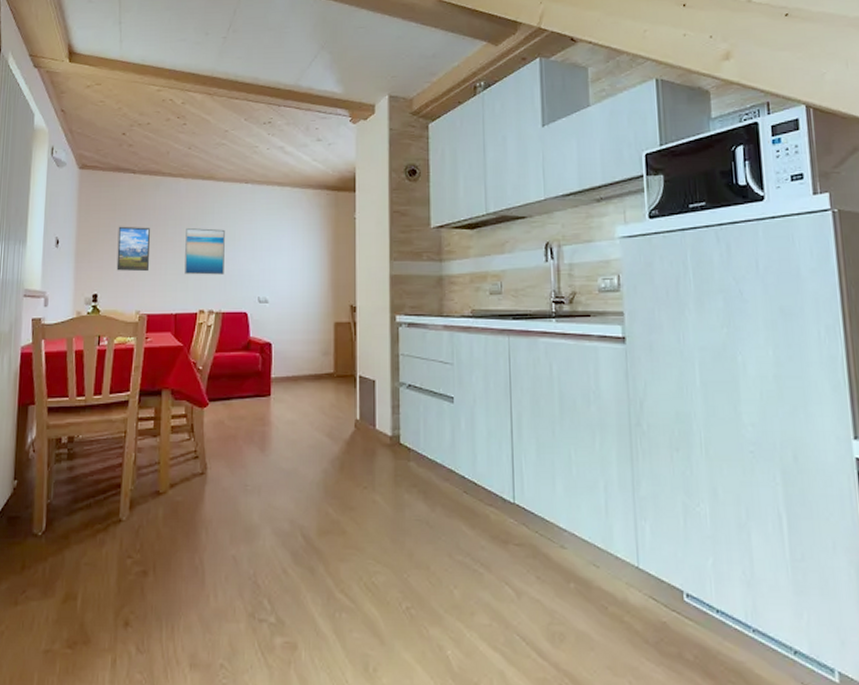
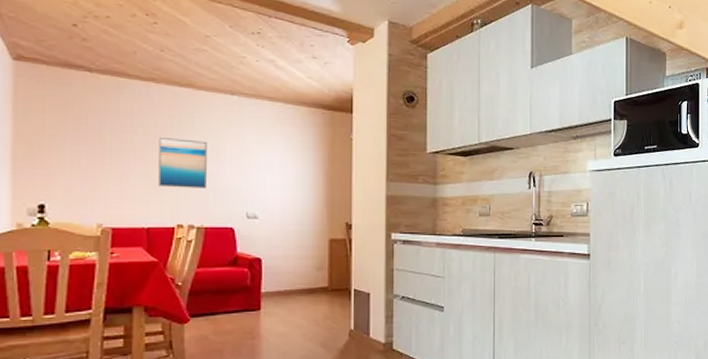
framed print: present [116,226,150,272] -> none [70,130,114,182]

